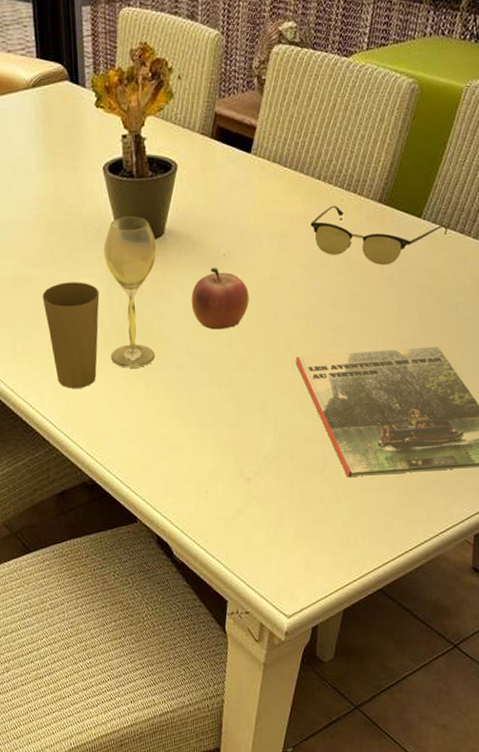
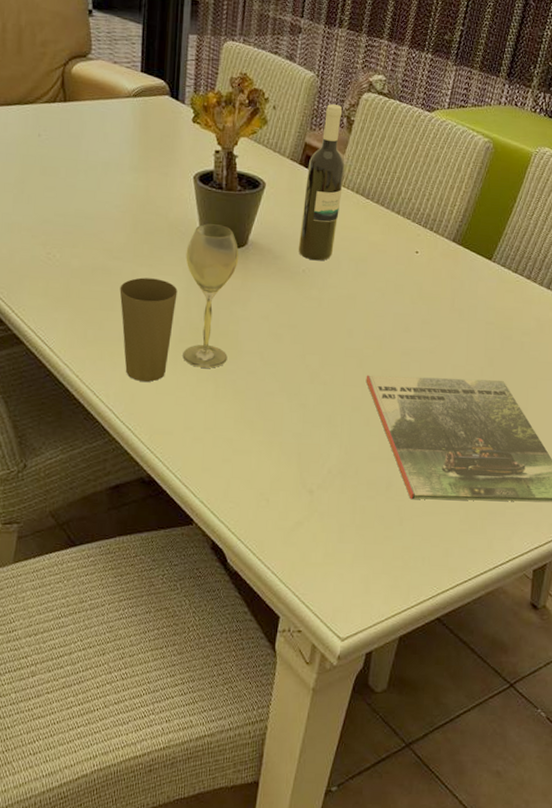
fruit: present [191,267,249,330] -> none [268,281,325,341]
wine bottle: none [216,64,259,242] -> present [298,104,345,261]
sunglasses: present [310,205,448,266] -> none [388,239,516,300]

